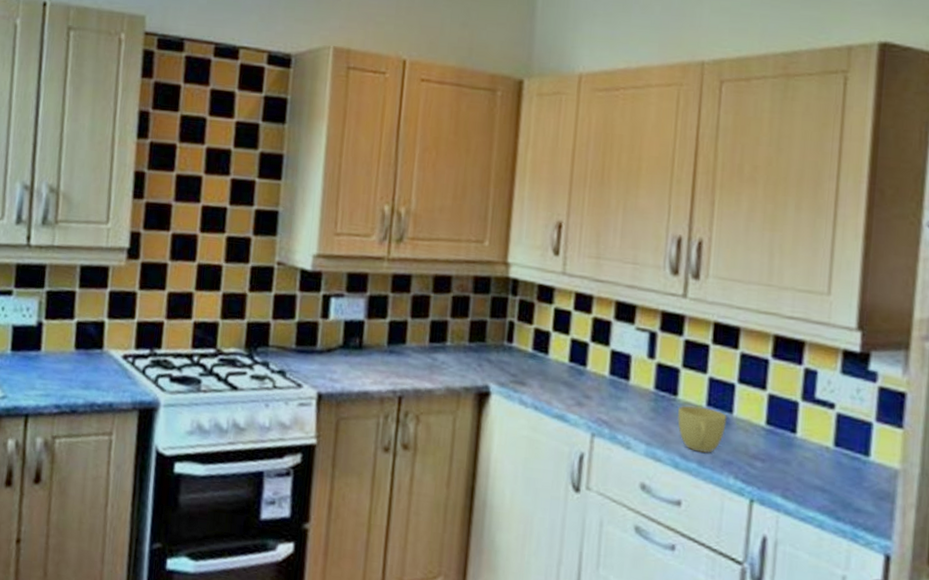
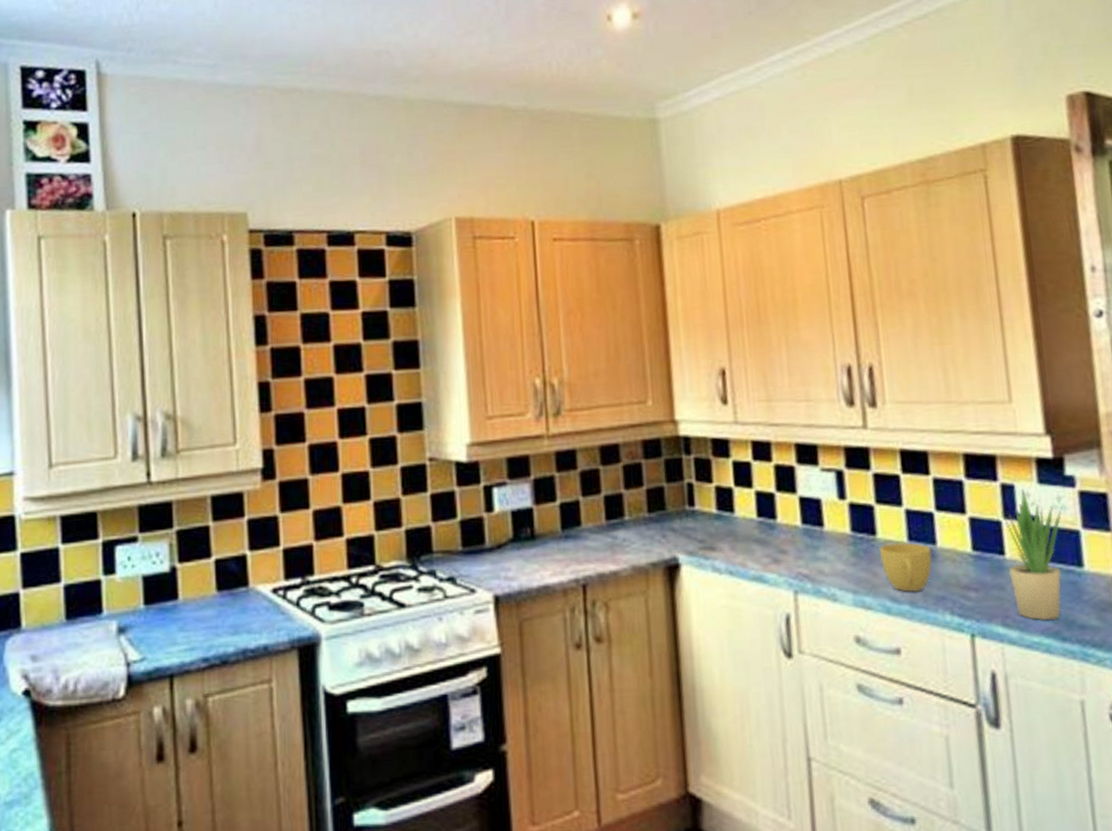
potted plant: none [797,376,860,500] -> present [1003,488,1062,621]

